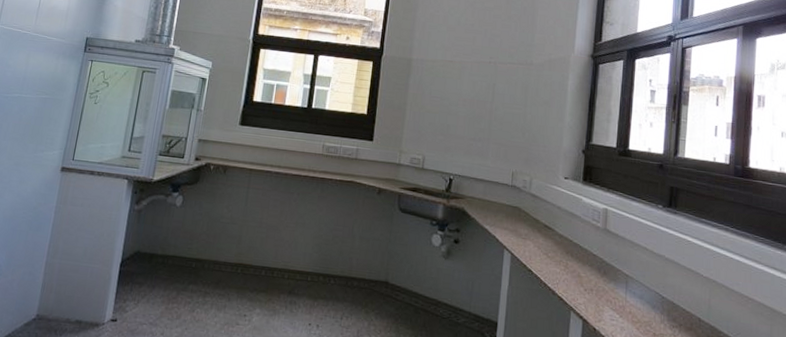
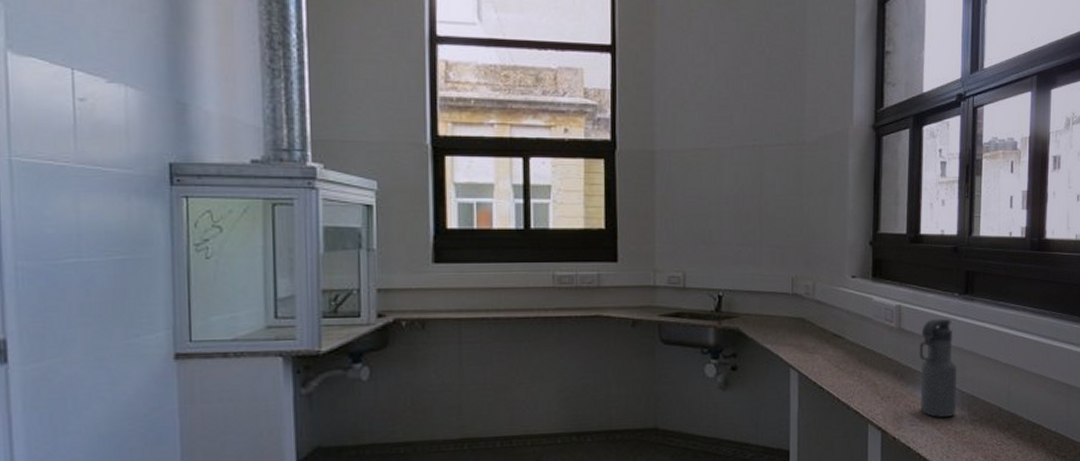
water bottle: none [621,225,658,319] -> present [919,318,956,417]

